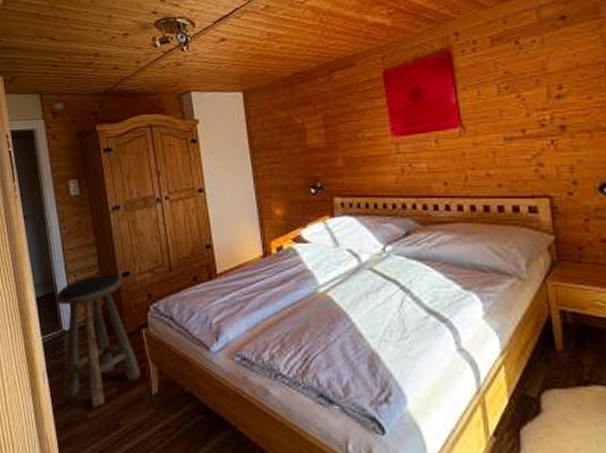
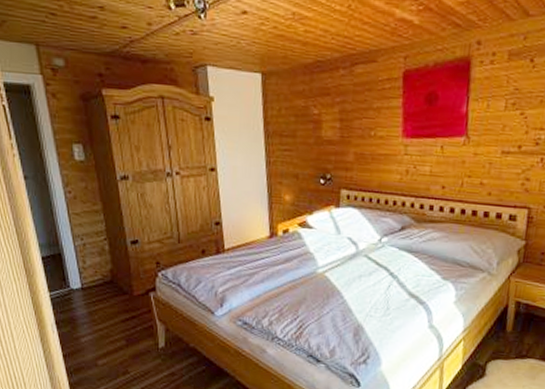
stool: present [56,274,140,408] -> none [63,240,148,357]

